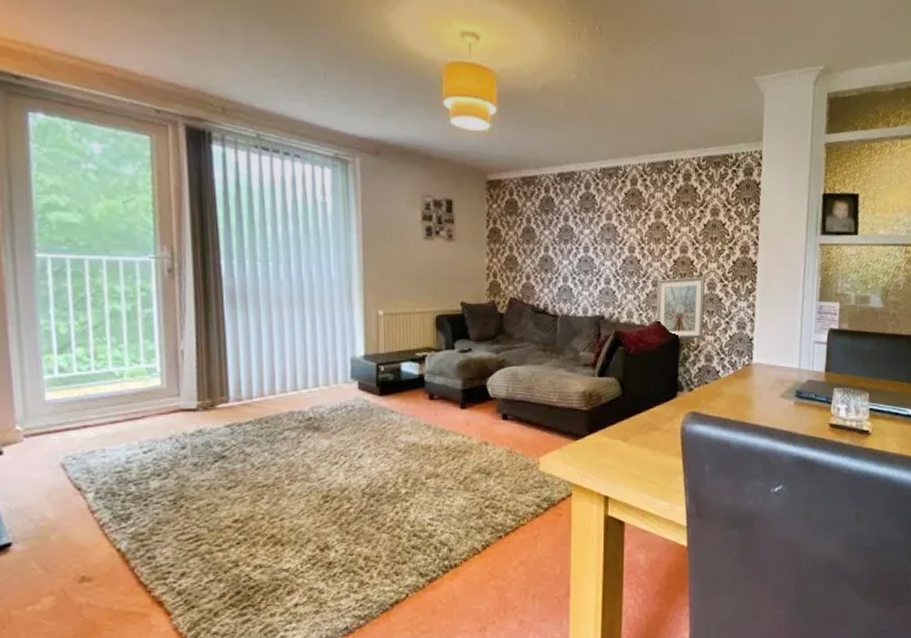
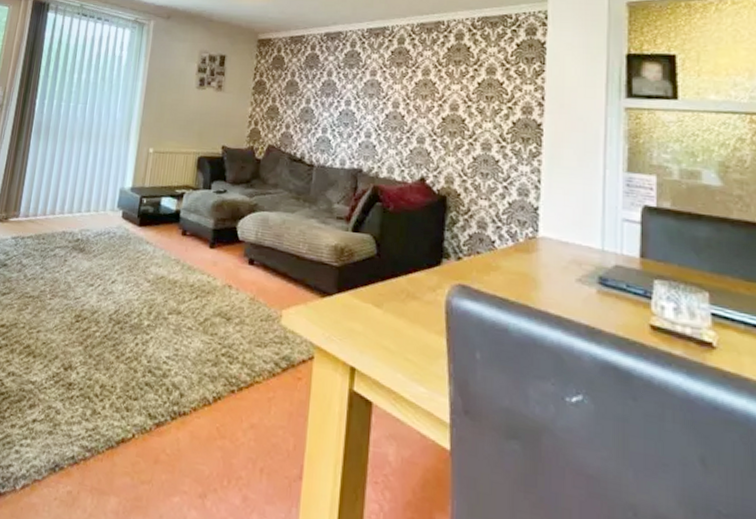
picture frame: present [657,277,705,339] -> none [420,135,478,203]

